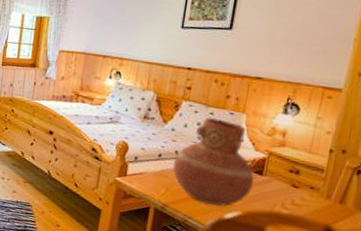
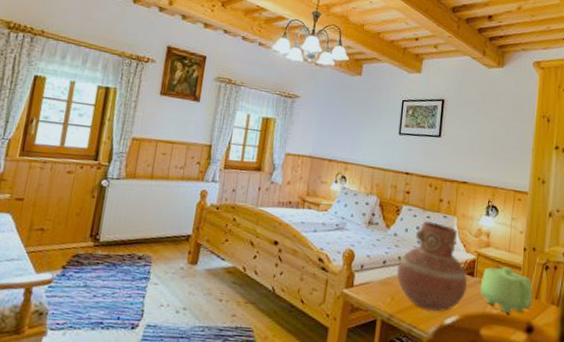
teapot: none [269,167,337,216] -> present [480,266,533,313]

